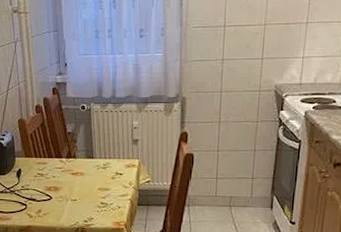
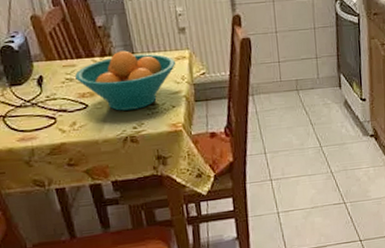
fruit bowl: none [45,154,126,206] -> present [75,50,175,111]

